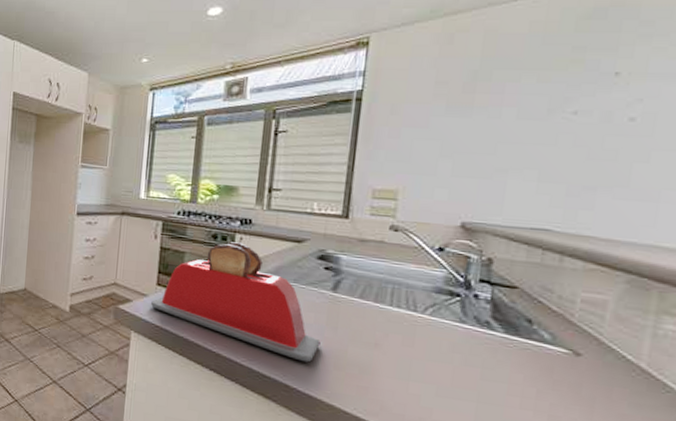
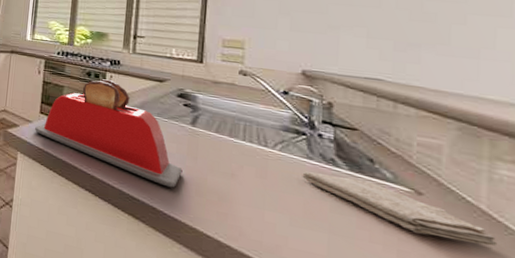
washcloth: none [453,337,654,406] -> present [302,171,498,246]

